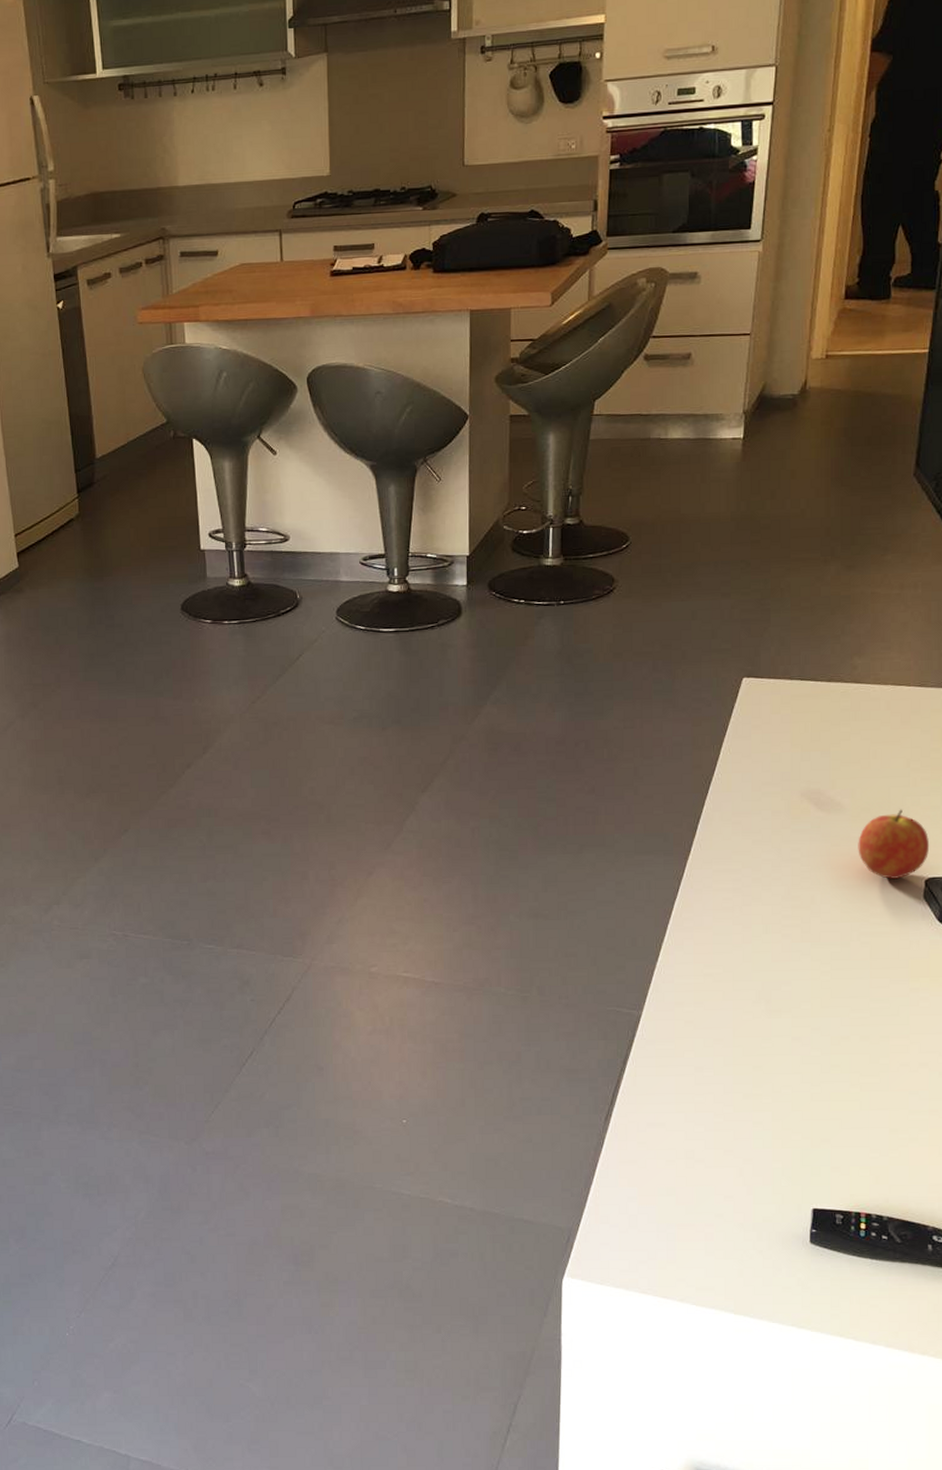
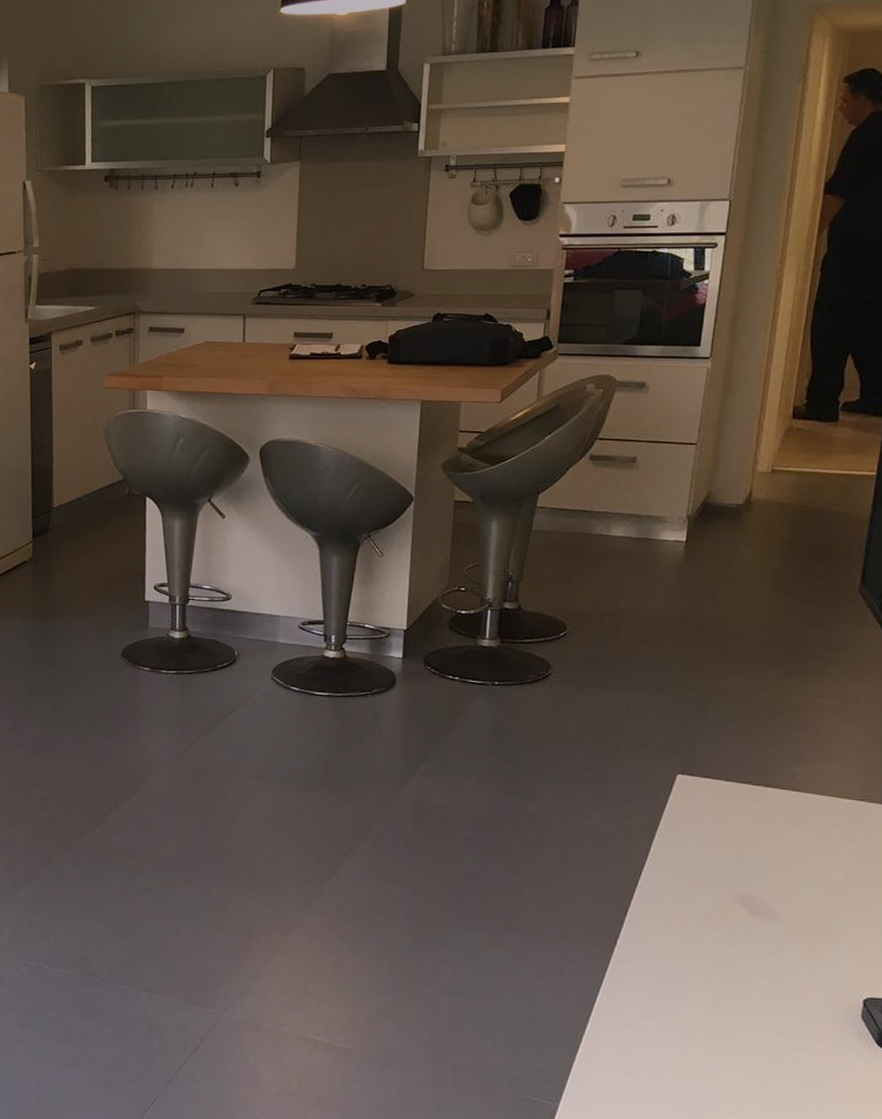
fruit: present [858,809,930,879] -> none [792,923,869,995]

